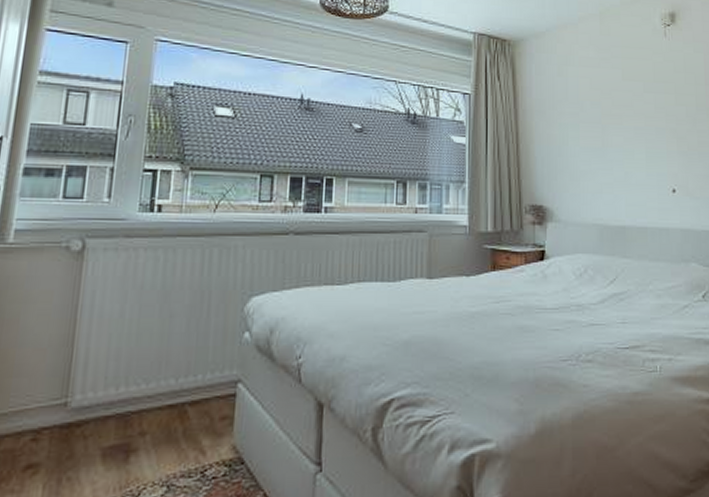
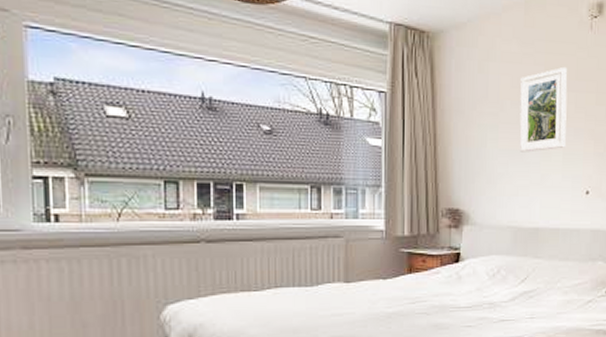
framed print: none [599,70,648,151] -> present [519,66,568,153]

